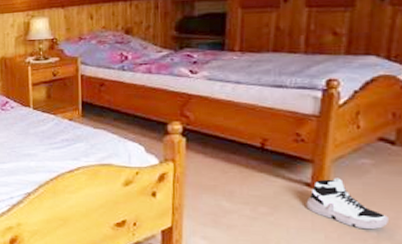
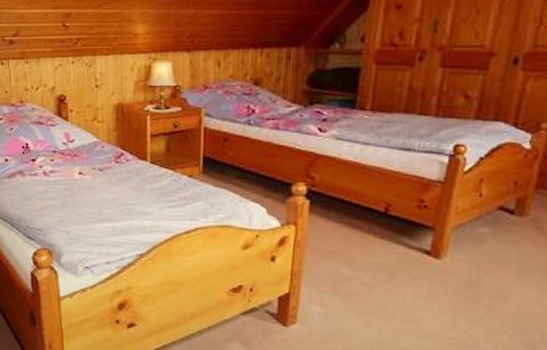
sneaker: present [306,178,388,230] -> none [424,246,501,299]

